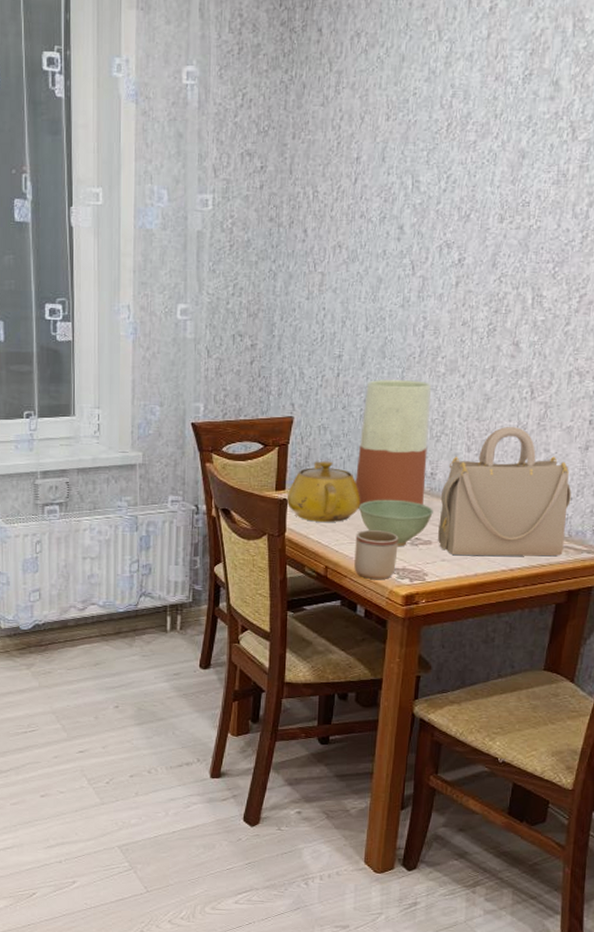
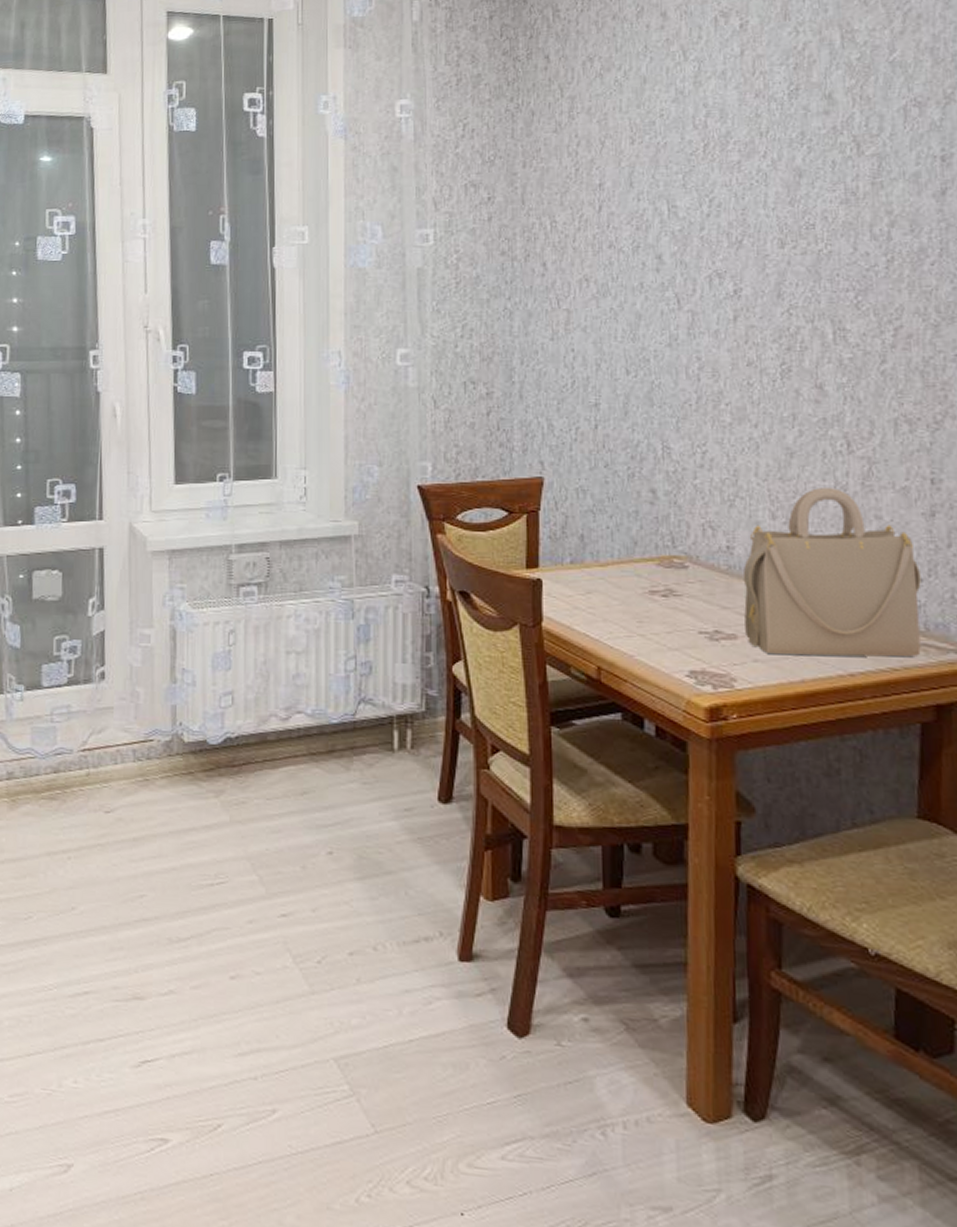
teapot: present [286,460,361,522] -> none [541,530,638,609]
mug: present [354,530,399,579] -> none [634,620,693,685]
vase: present [355,380,432,507] -> none [628,432,721,590]
bowl: present [359,499,433,547] -> none [636,580,735,643]

